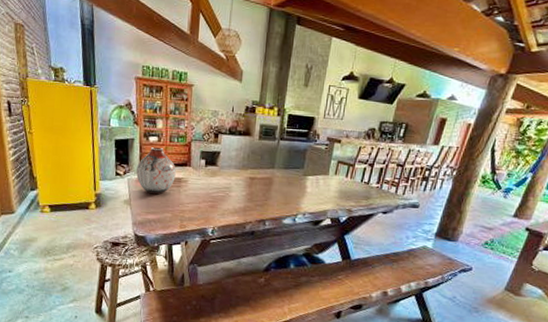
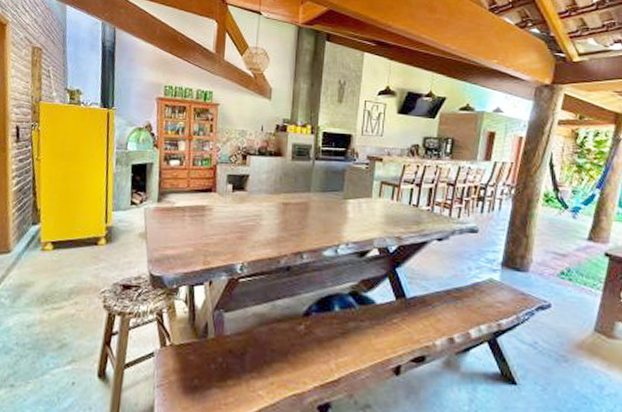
vase: present [136,147,176,195] -> none [154,172,200,226]

